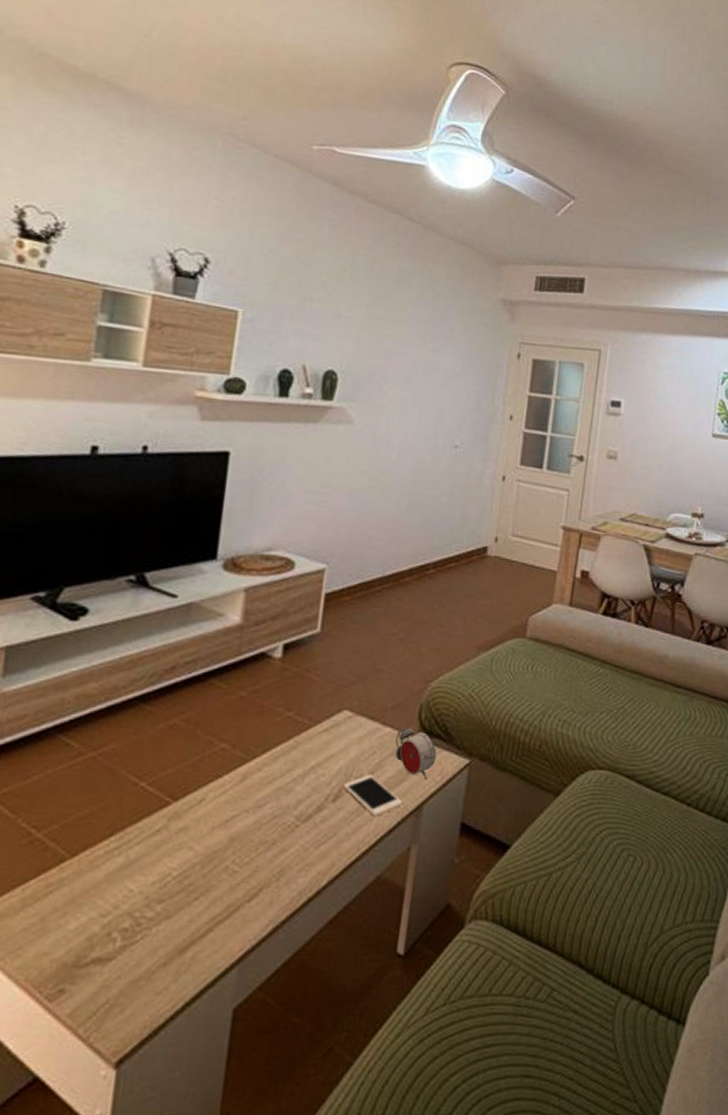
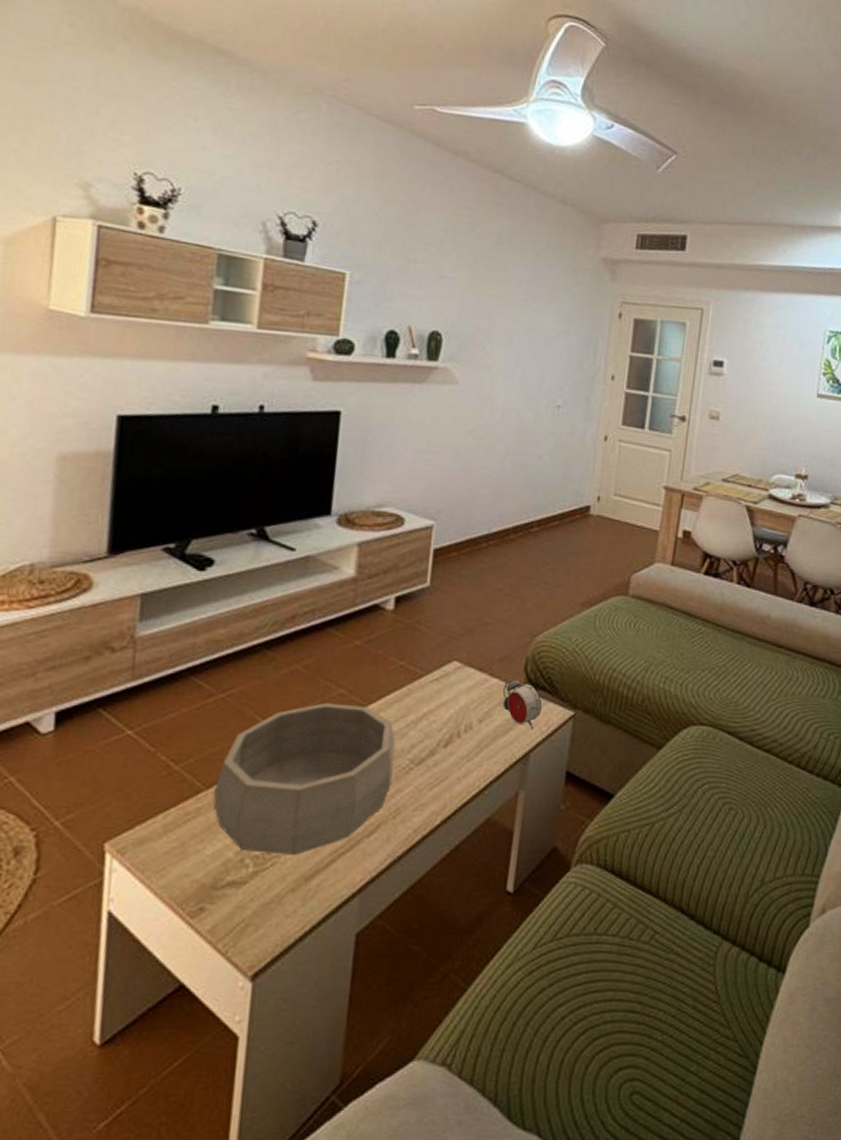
decorative bowl: none [78,759,281,926] -> present [213,703,396,855]
cell phone: present [343,774,404,816] -> none [453,723,511,762]

